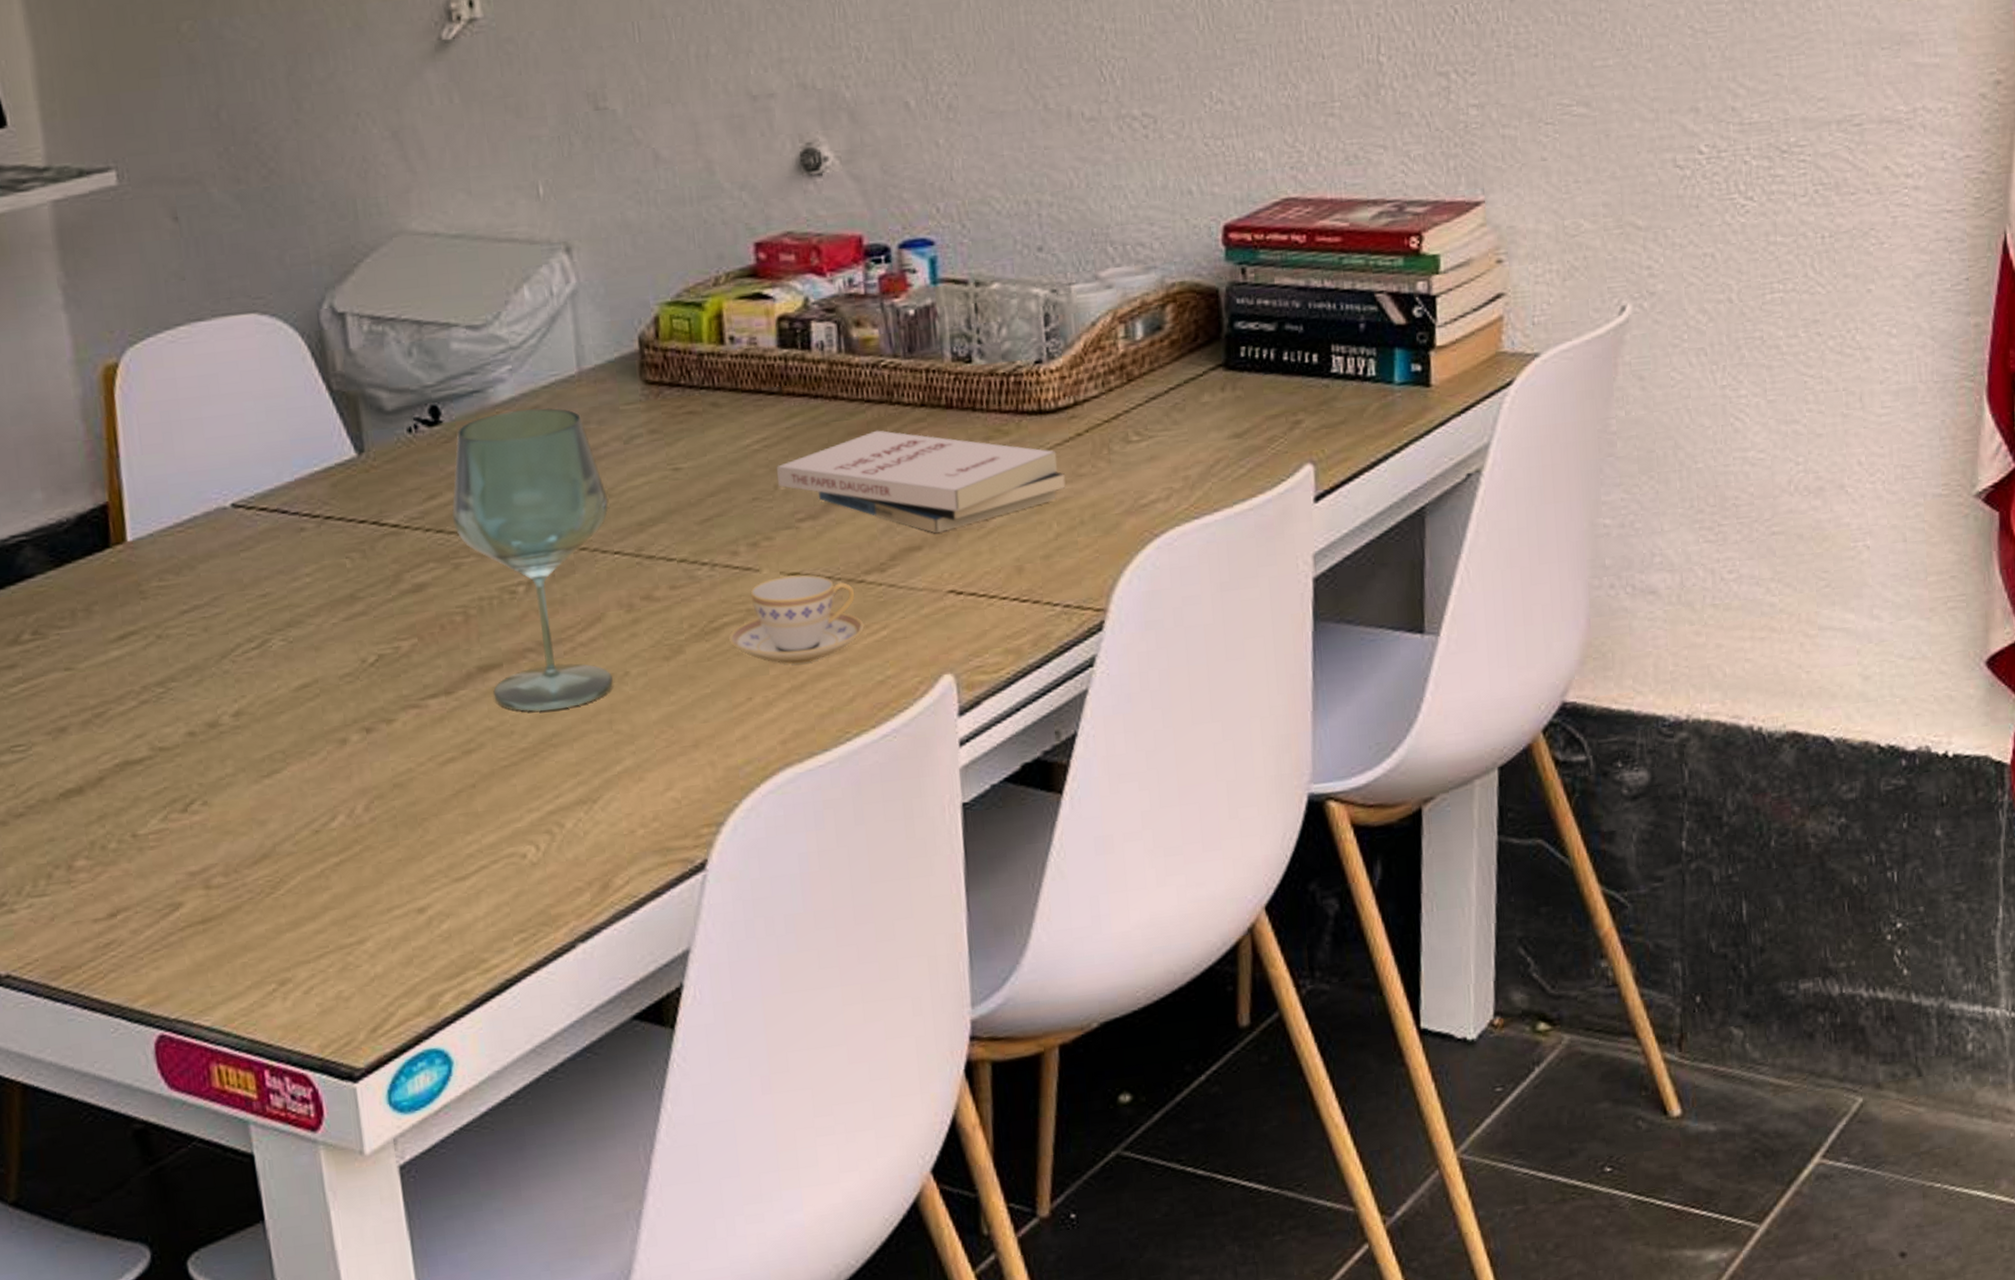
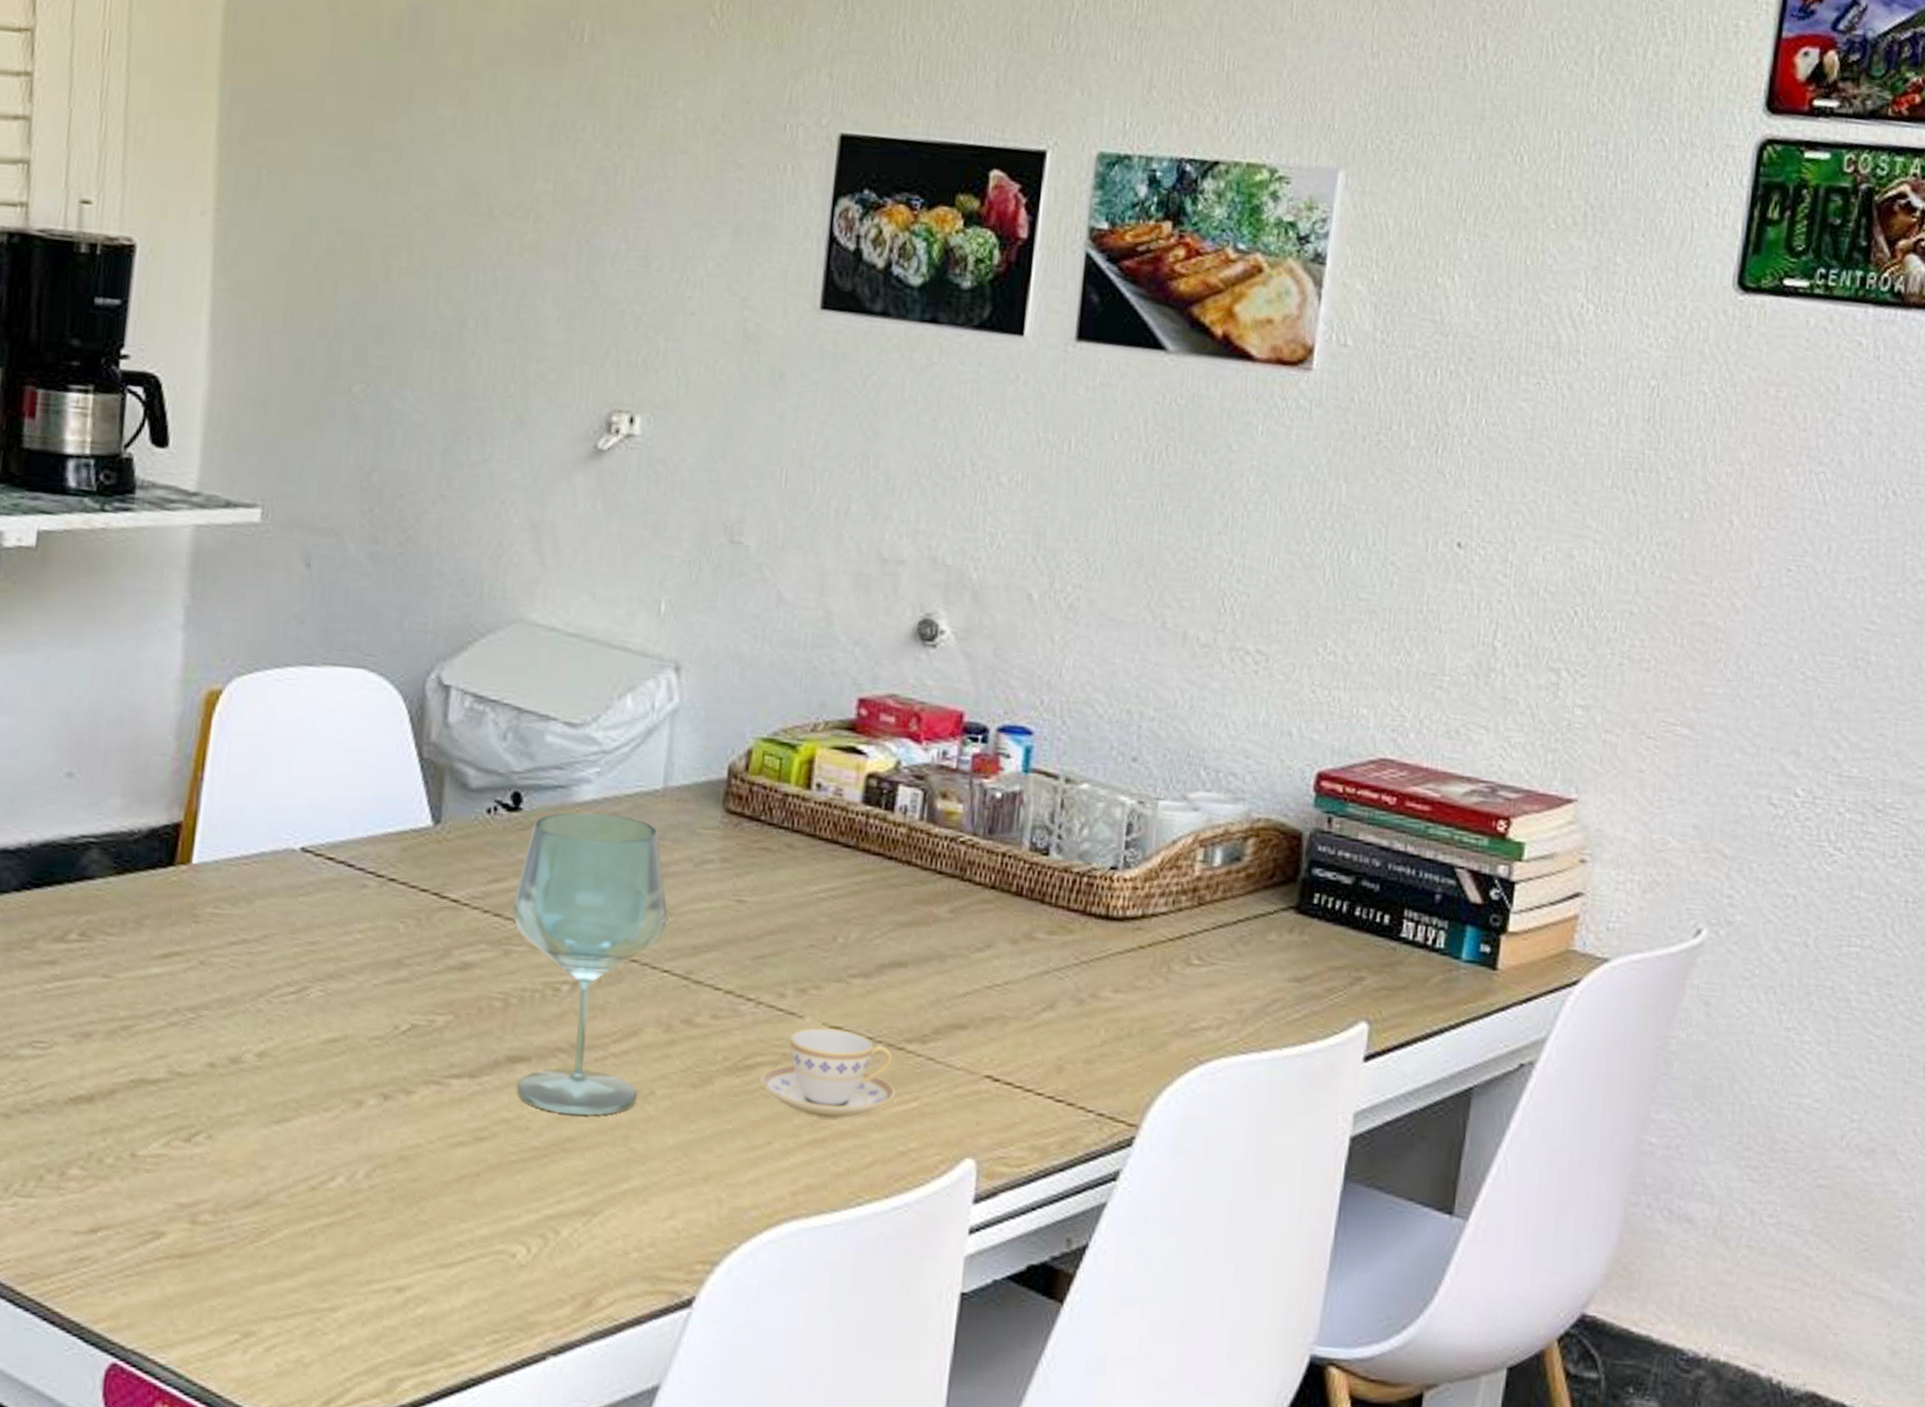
books: present [776,430,1066,533] -> none [836,903,1121,1016]

